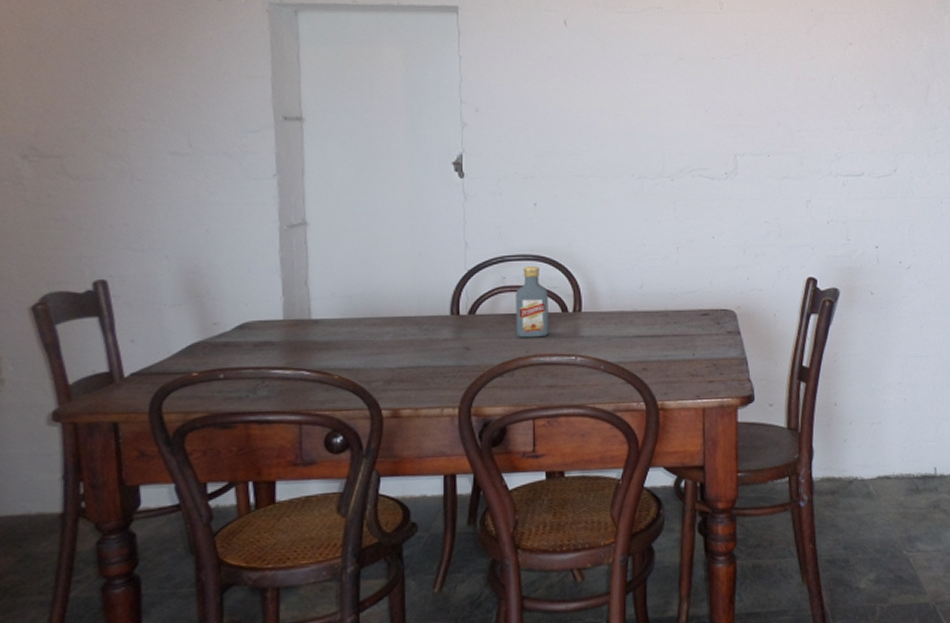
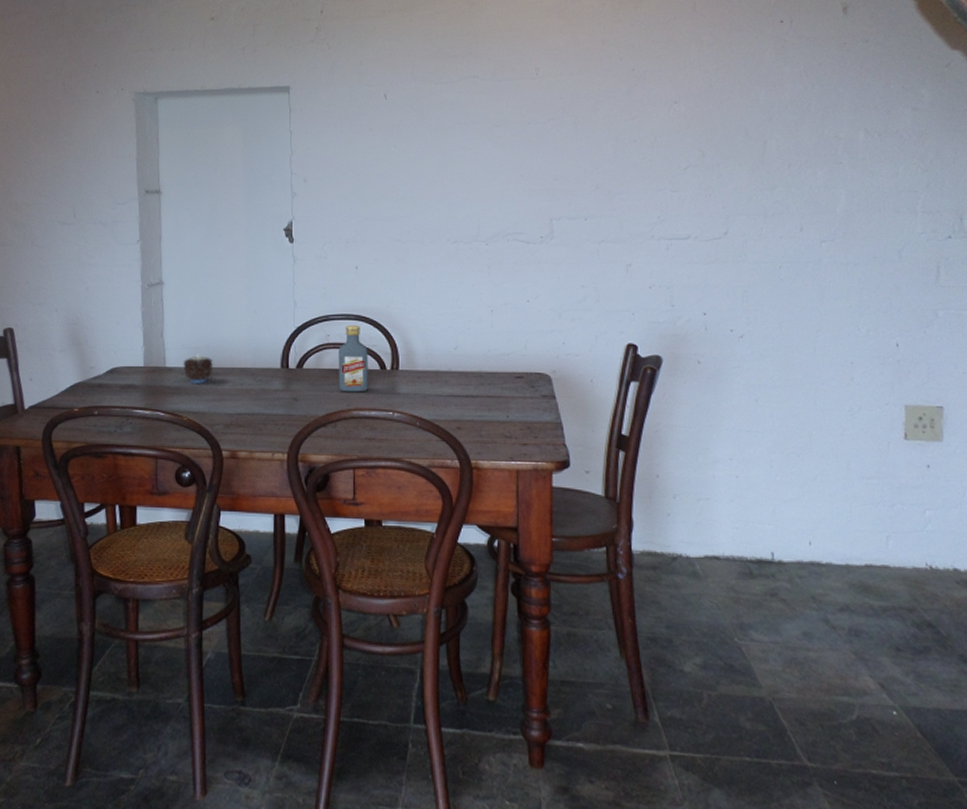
candle: none [333,303,371,336] -> present [183,354,214,383]

